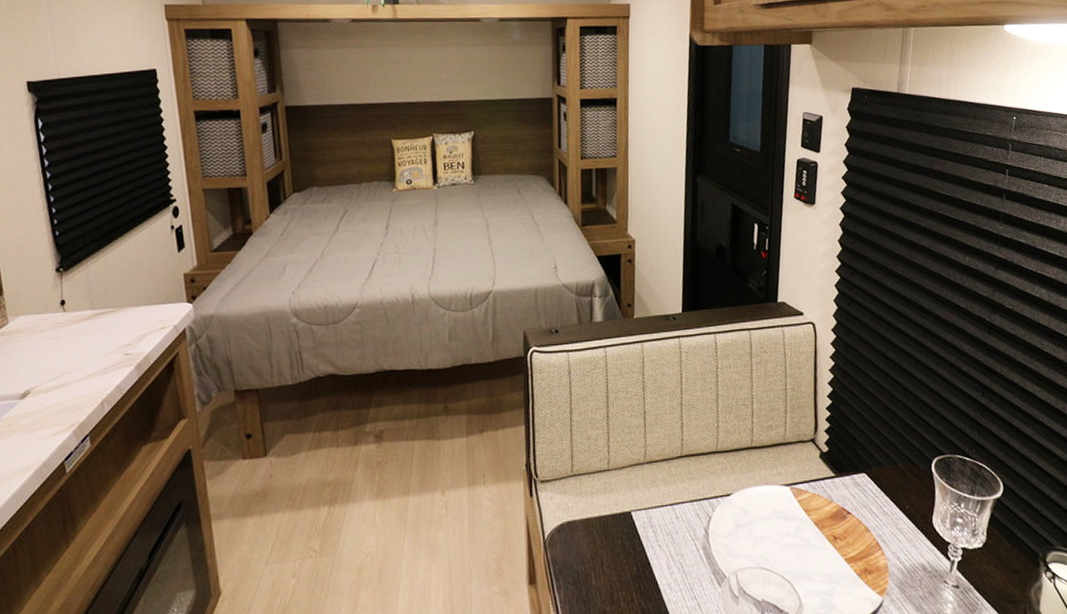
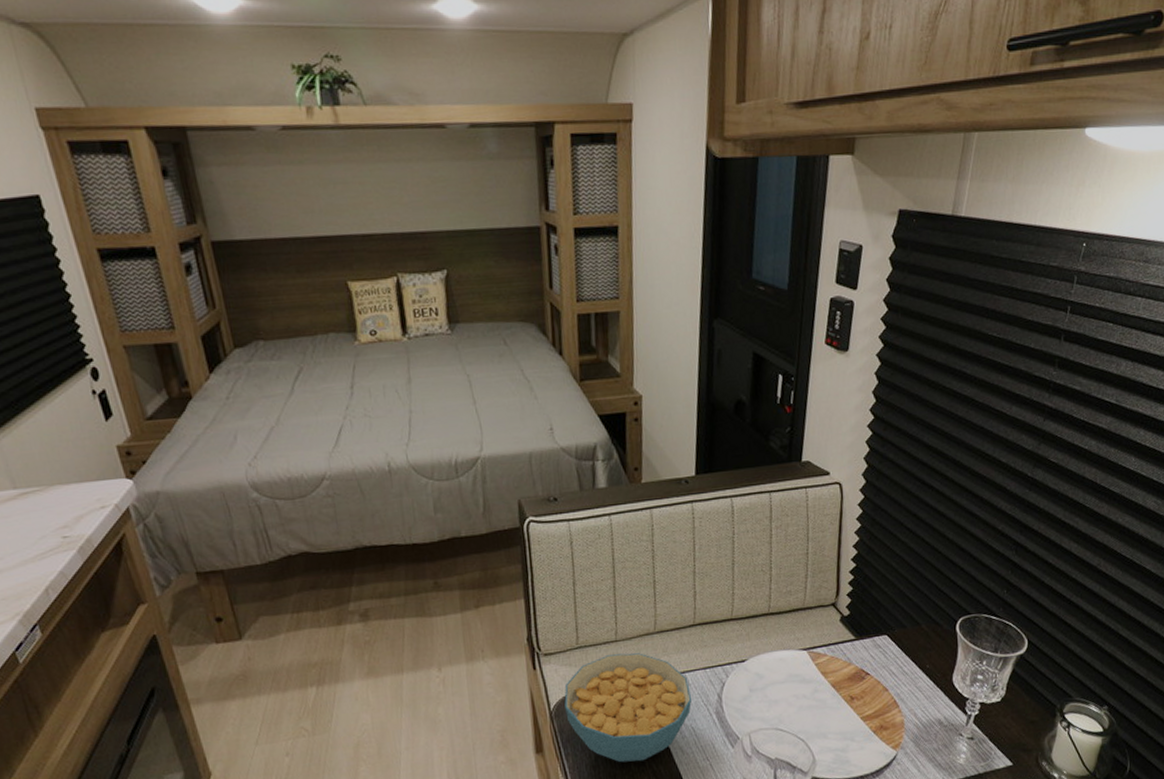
cereal bowl: none [558,482,680,598] -> present [564,653,693,763]

